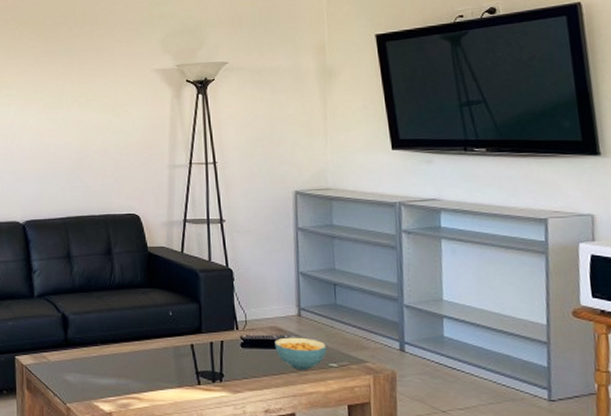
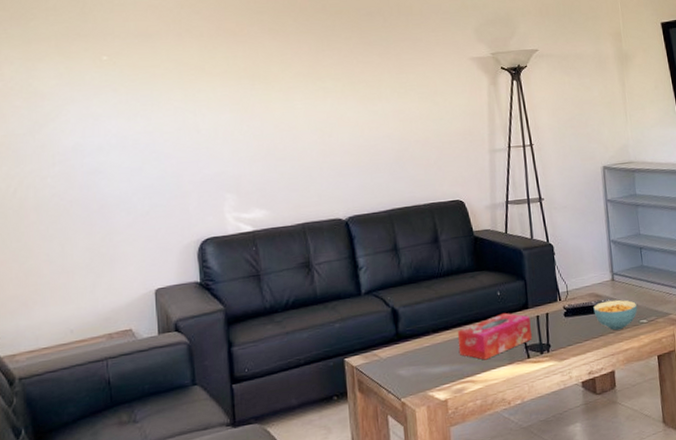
tissue box: none [125,334,204,379] -> present [457,312,532,360]

